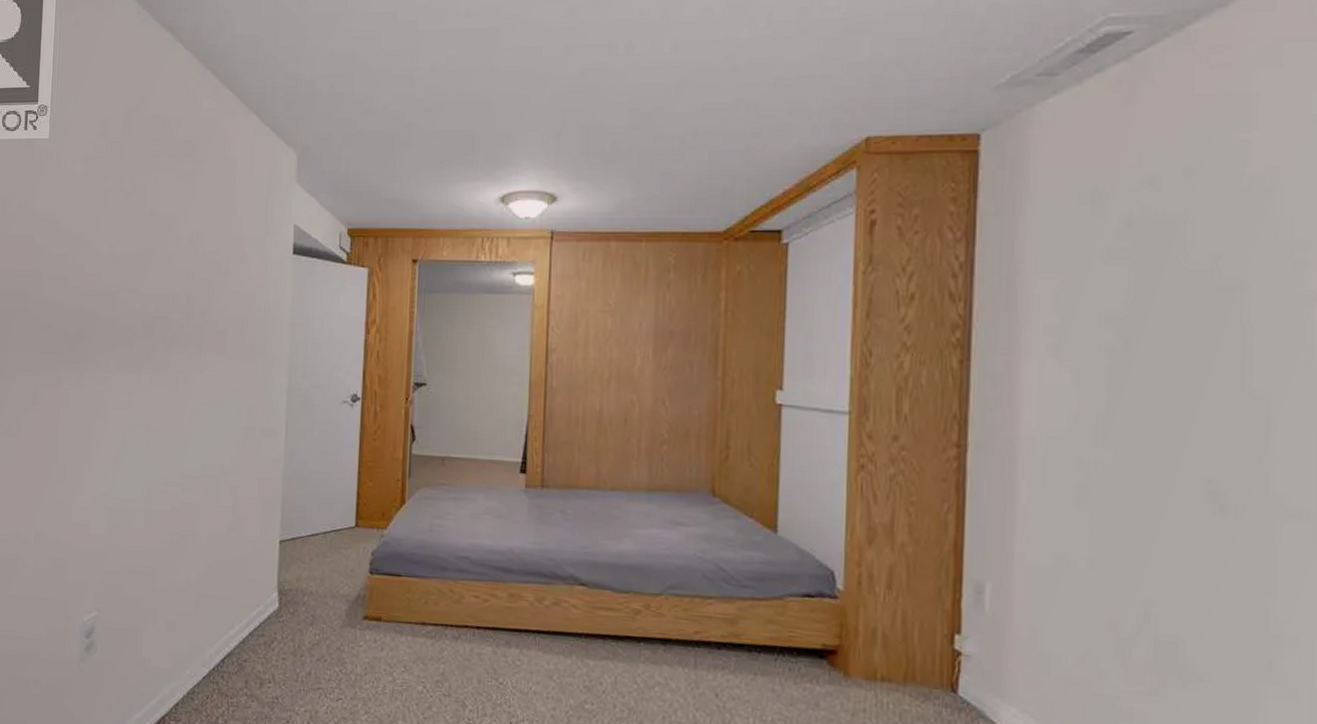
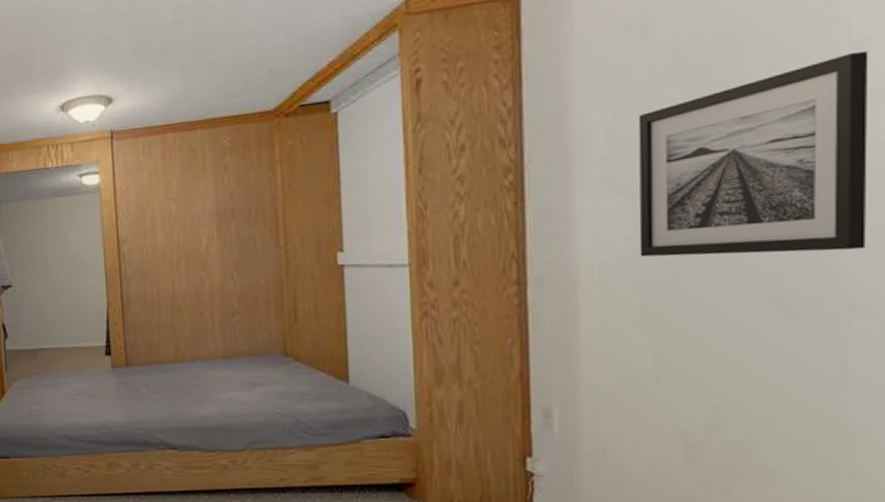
wall art: none [1081,252,1308,451] -> present [638,50,869,257]

